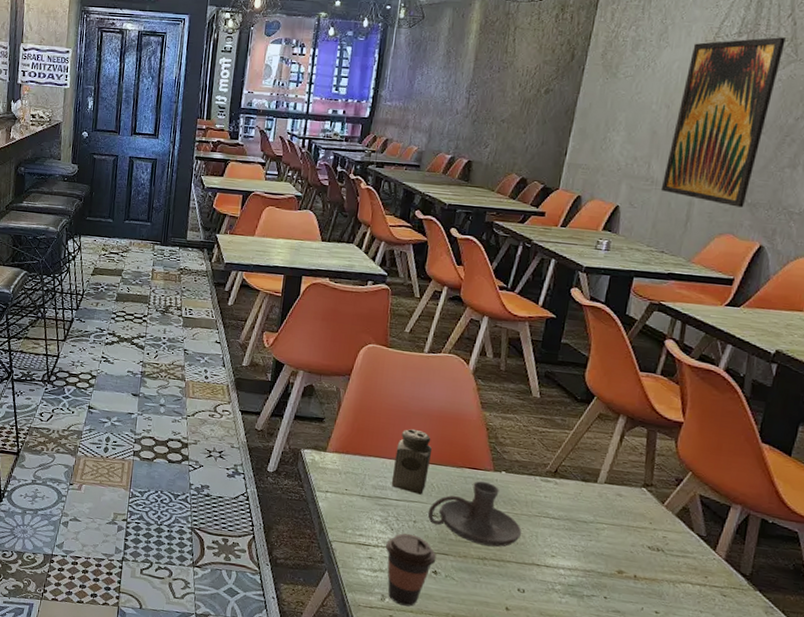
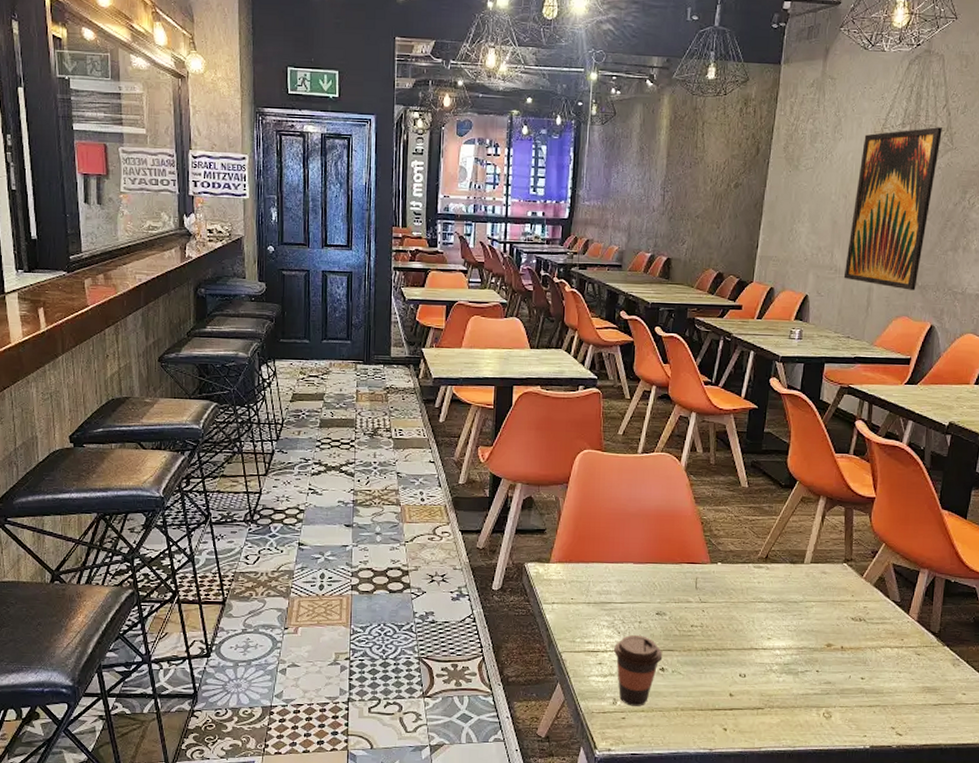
salt shaker: present [391,428,433,495] -> none [615,530,652,595]
candle holder: present [428,481,521,547] -> none [651,575,739,637]

